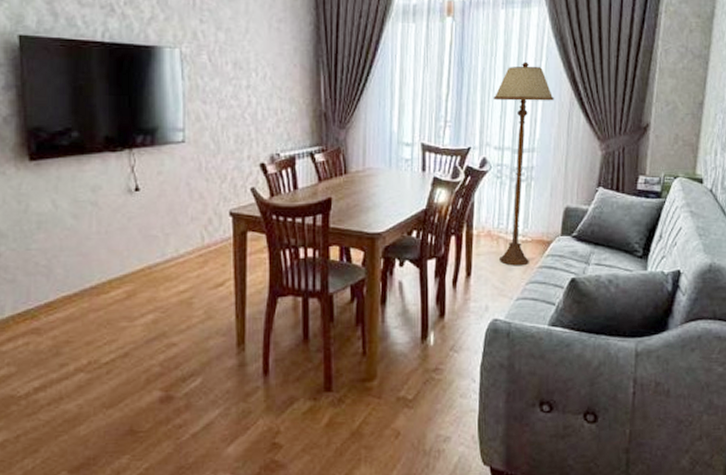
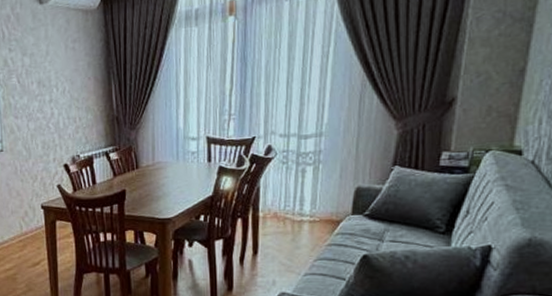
floor lamp: present [493,61,554,266] -> none [278,49,344,245]

